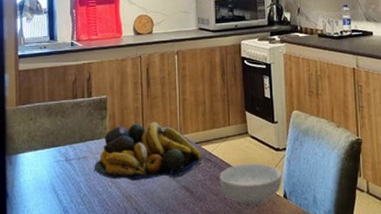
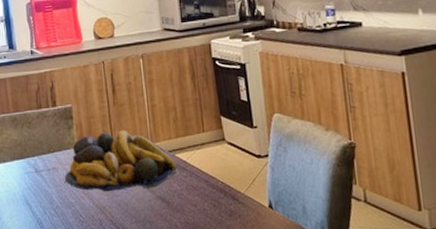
cereal bowl: present [219,163,282,205] -> none [196,171,266,216]

